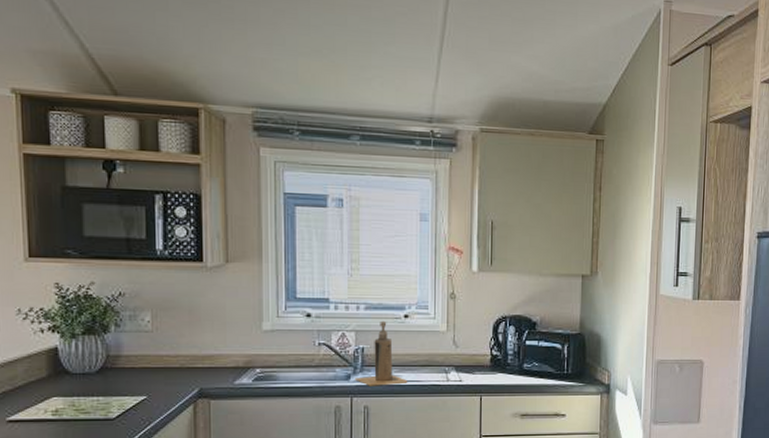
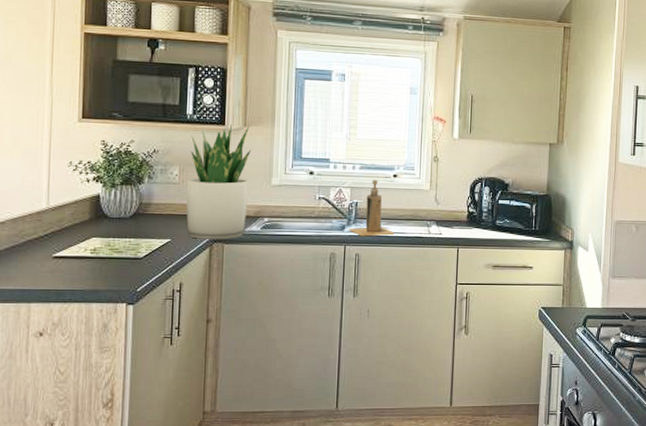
planter: none [161,260,237,396] -> present [186,124,252,241]

